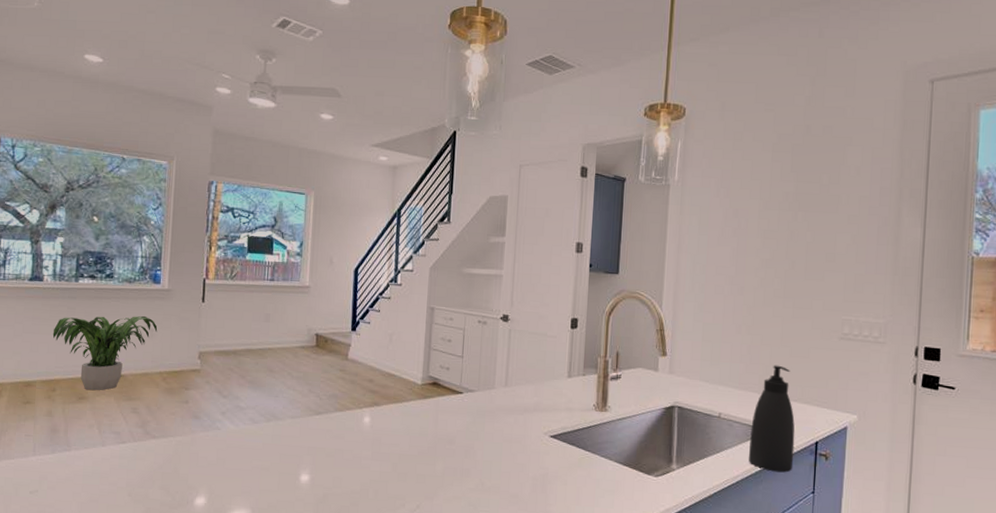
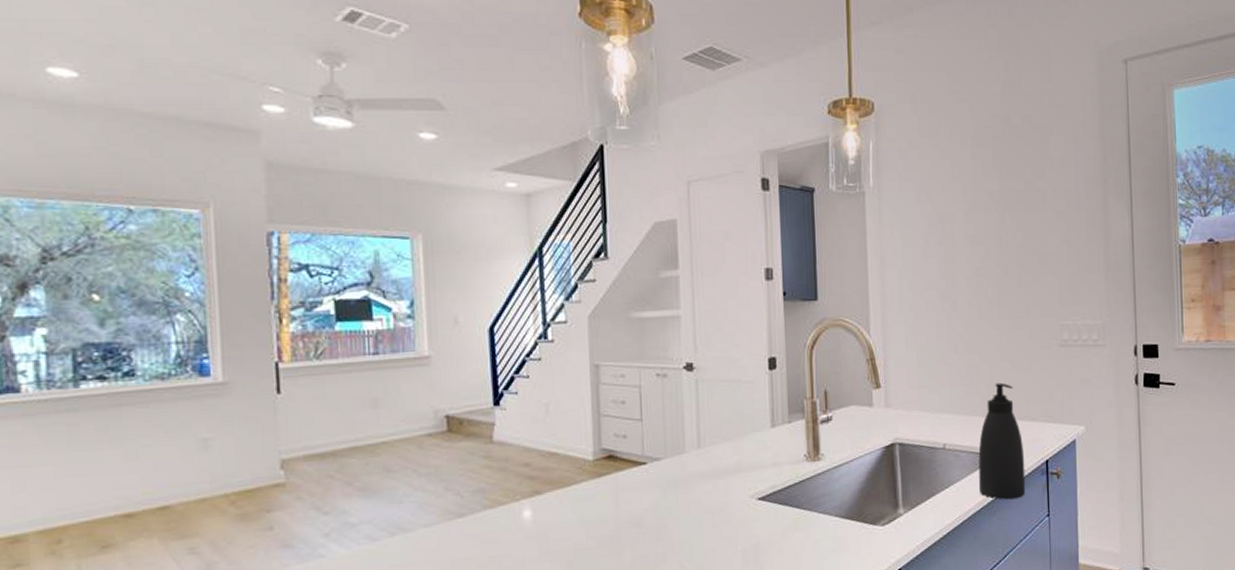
potted plant: present [52,316,158,391] -> none [46,423,214,534]

